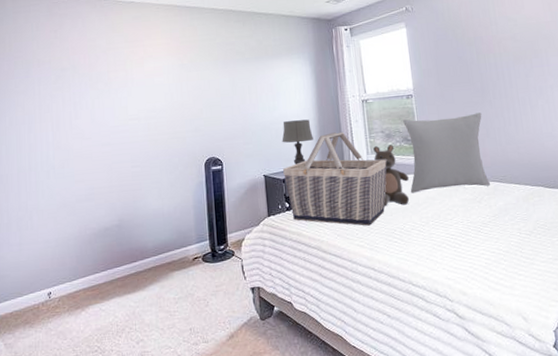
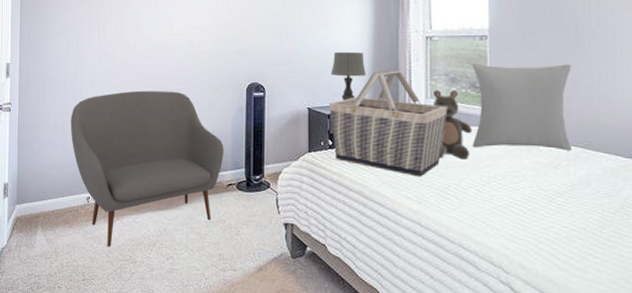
armchair: none [26,174,188,341] -> present [70,90,224,247]

